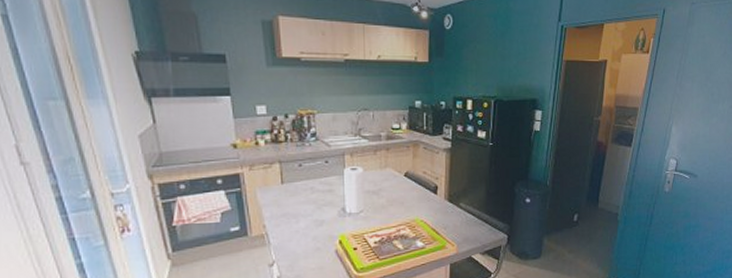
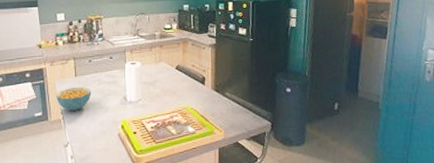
cereal bowl: none [256,196,303,224] -> present [55,86,92,111]

